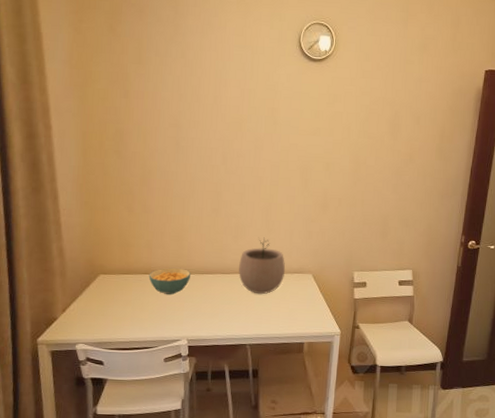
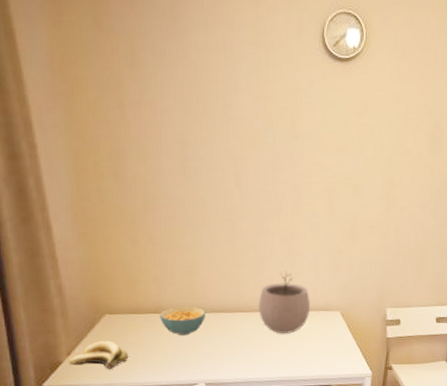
banana: none [63,298,118,325] -> present [68,340,128,369]

